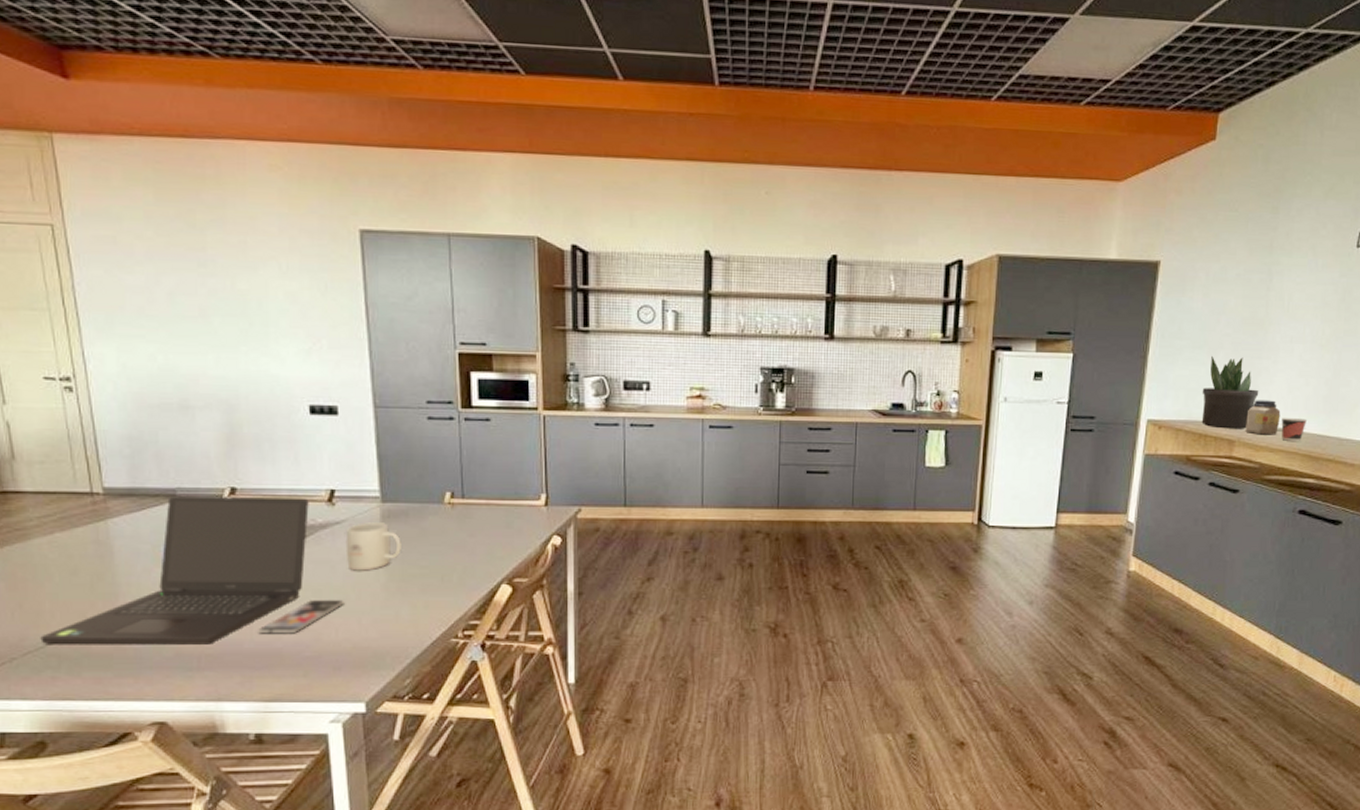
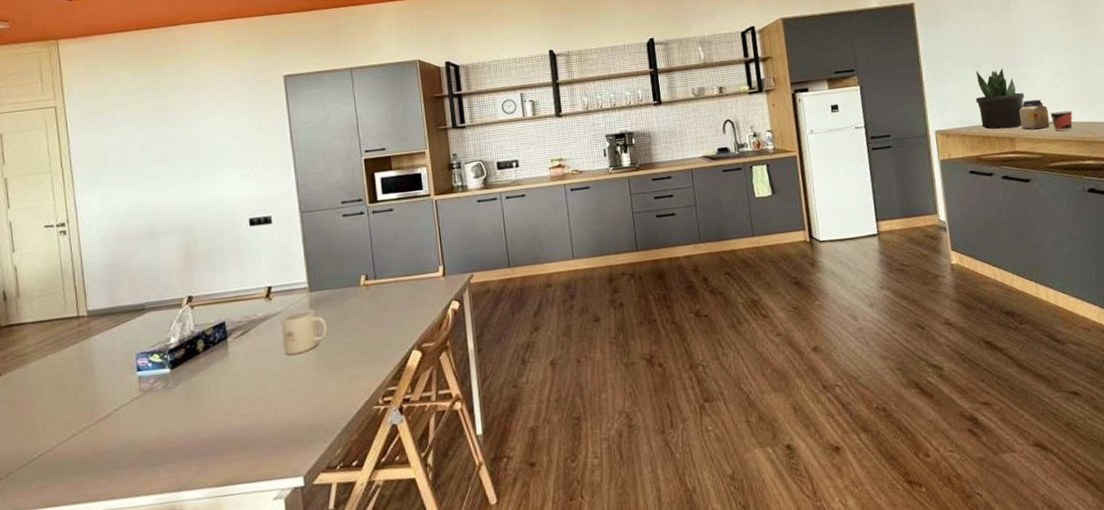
laptop: present [40,496,309,645] -> none [33,297,251,456]
smartphone: present [258,600,344,634] -> none [211,383,282,423]

